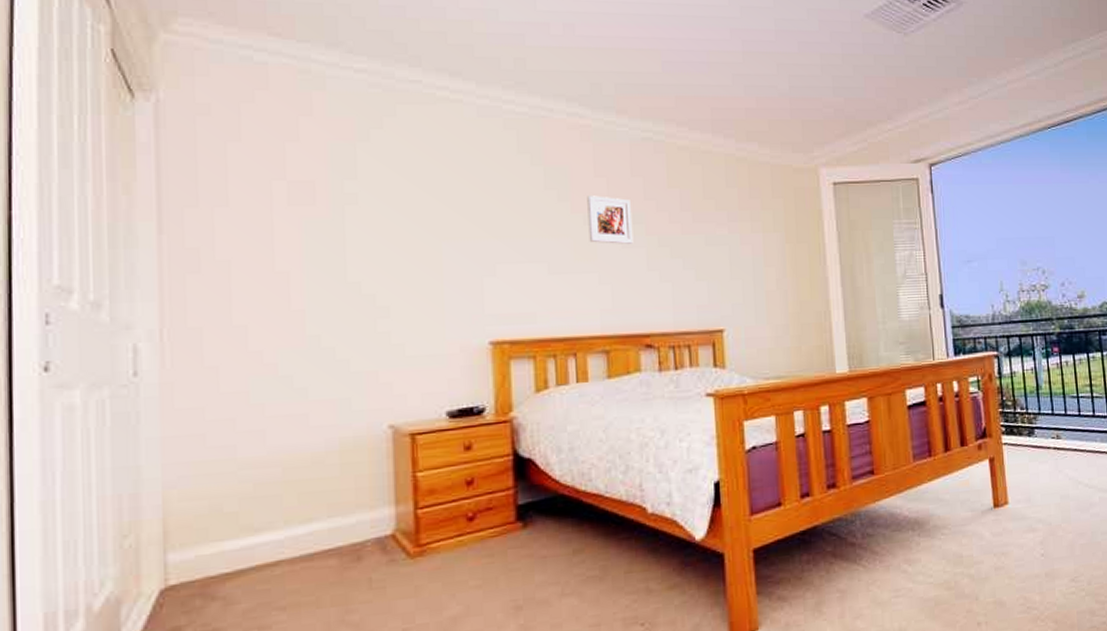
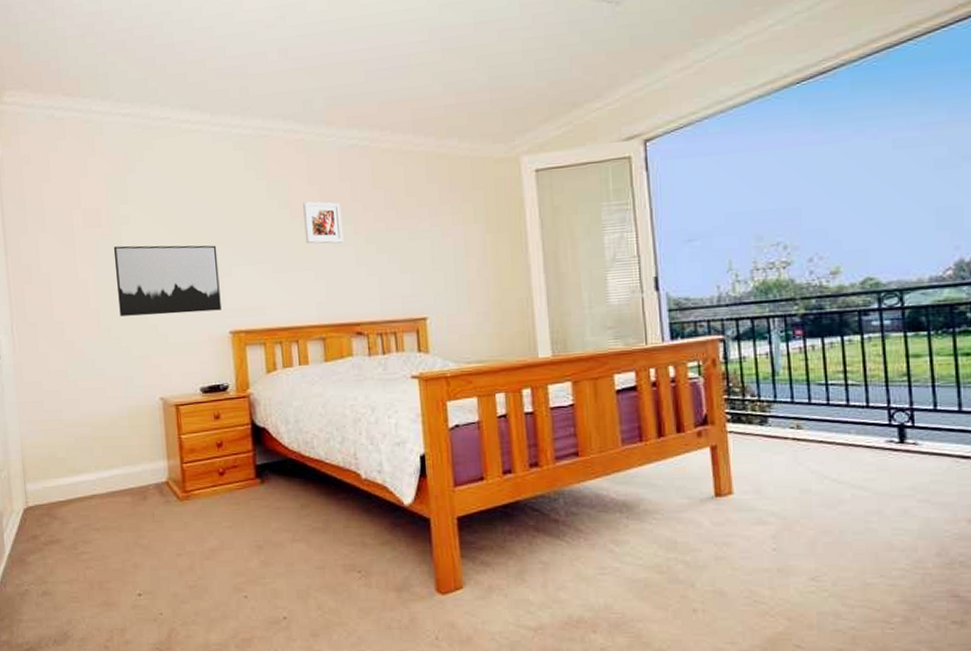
wall art: none [331,231,480,321] -> present [113,245,221,317]

